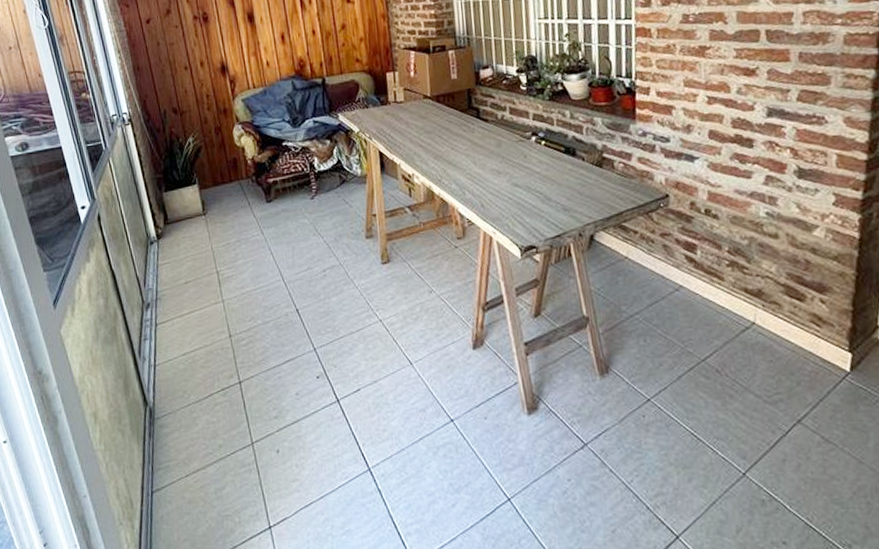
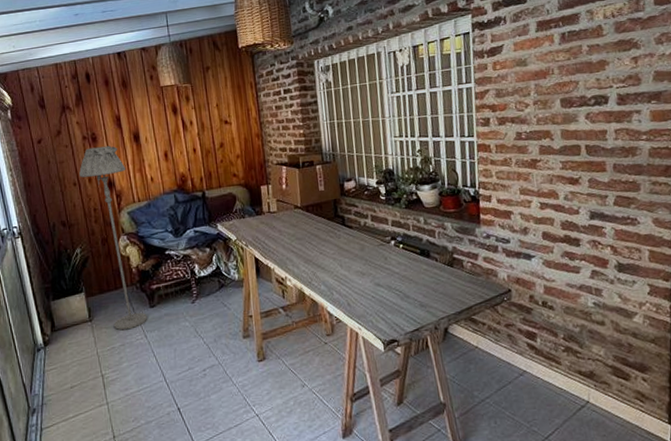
floor lamp: none [190,26,264,226] -> present [79,145,147,331]

